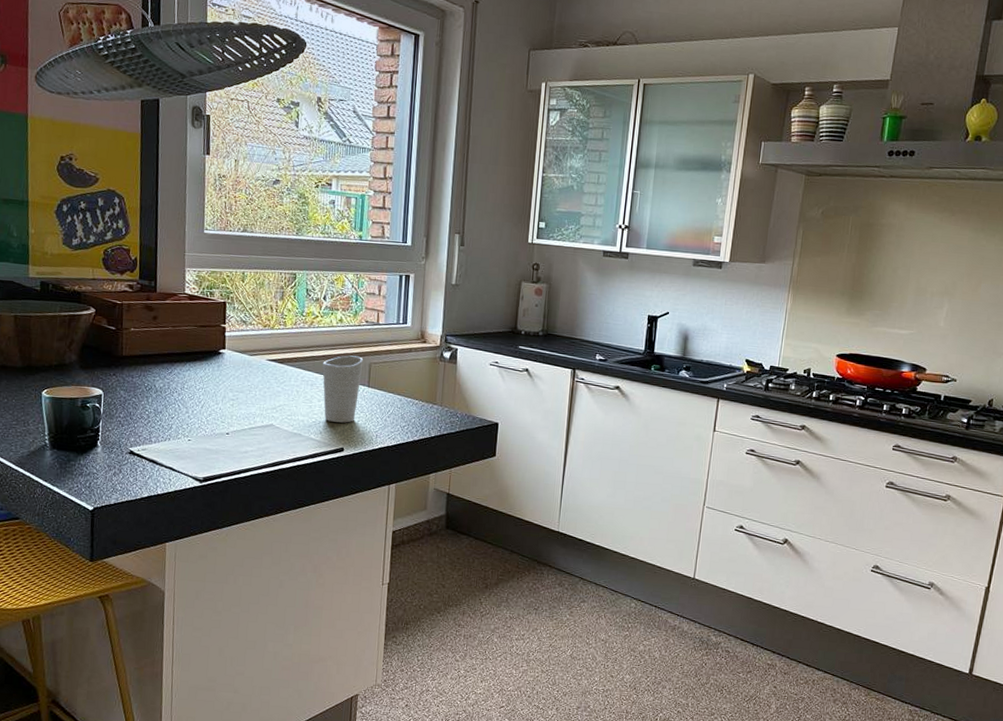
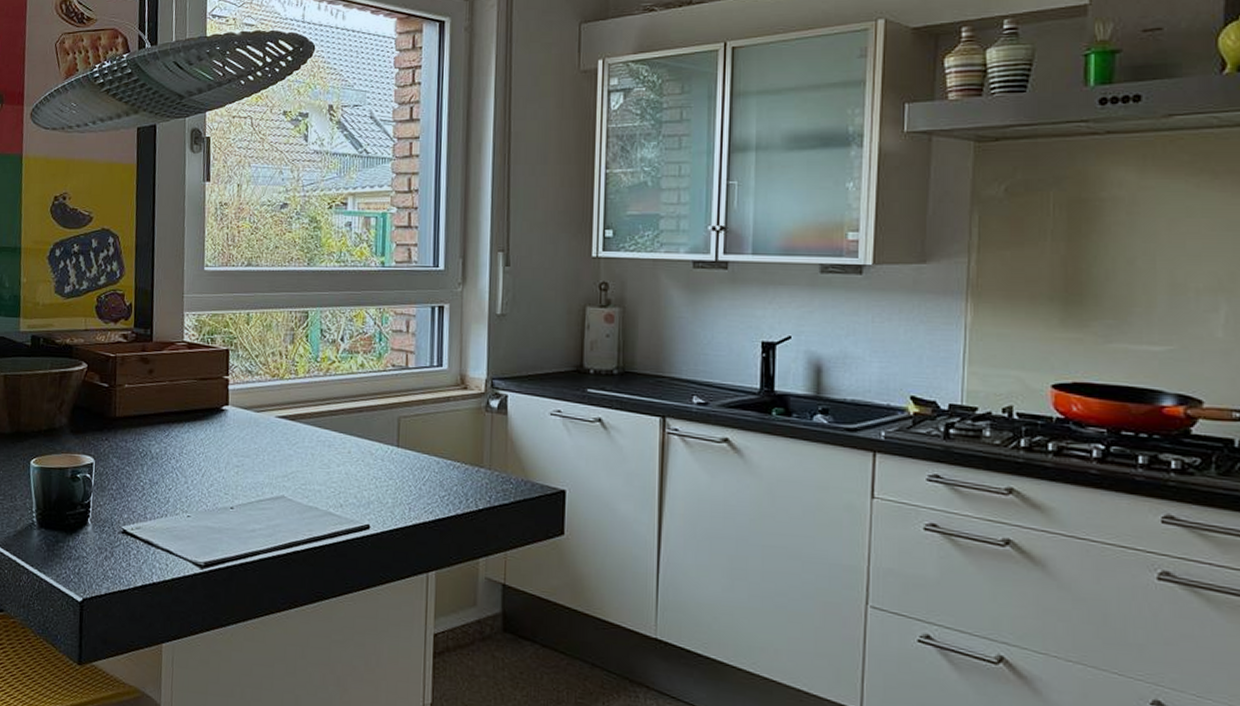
cup: present [322,355,364,423] -> none [341,408,391,493]

